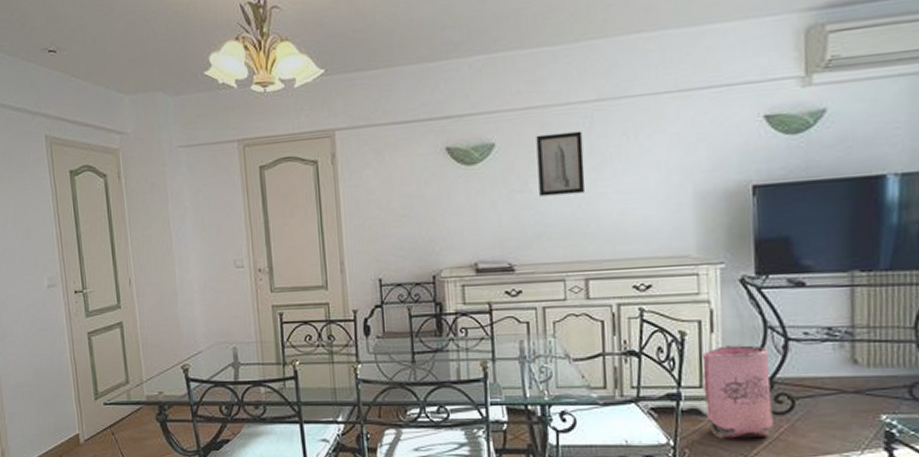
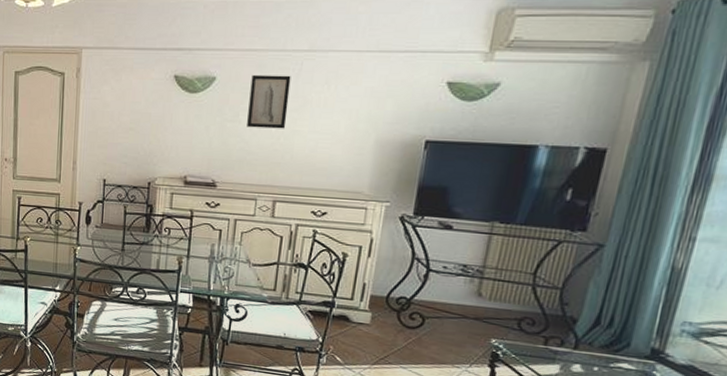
bag: present [701,345,773,439] -> none [352,269,411,344]

